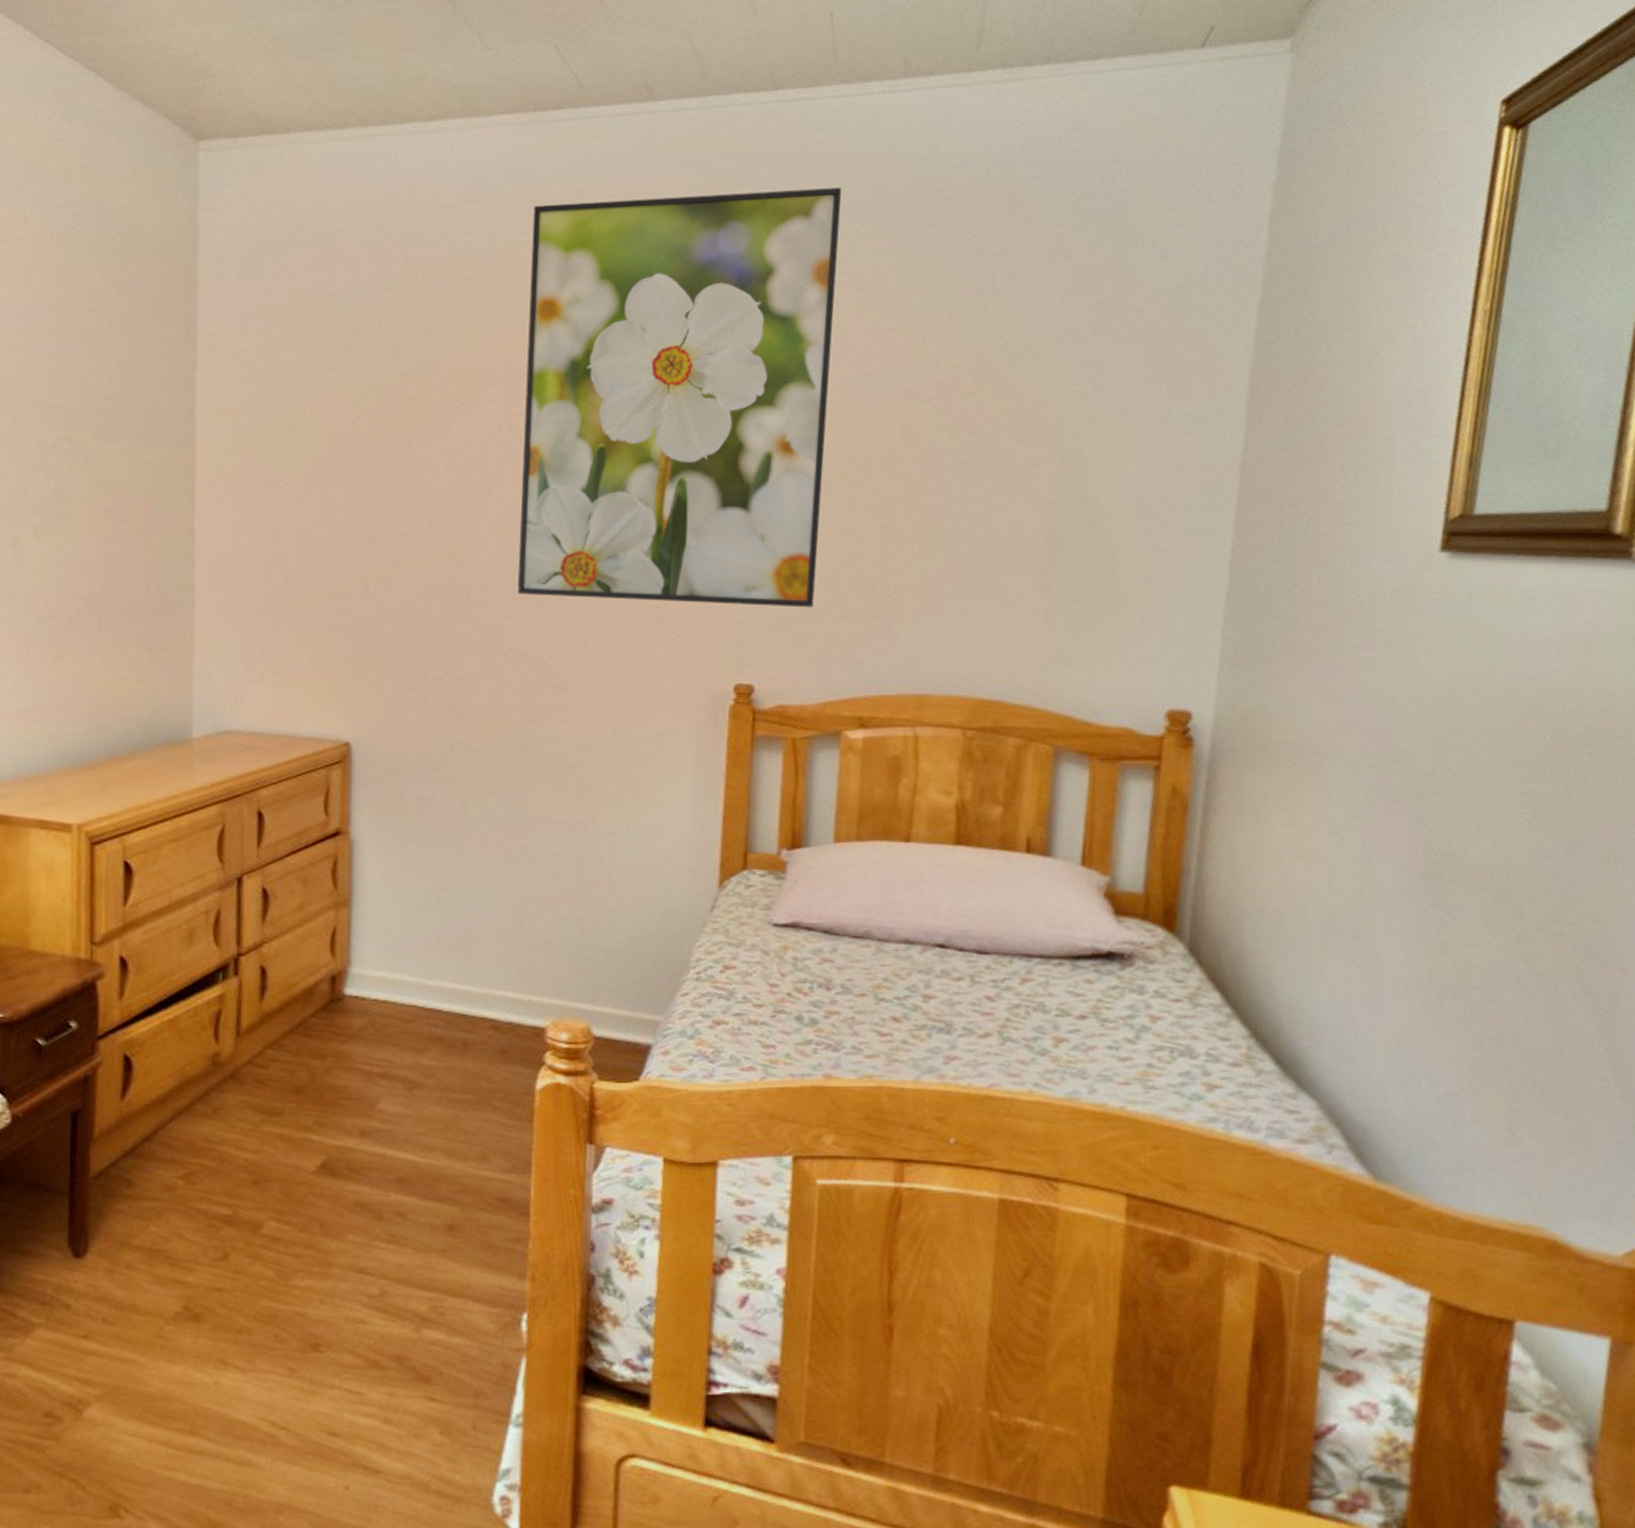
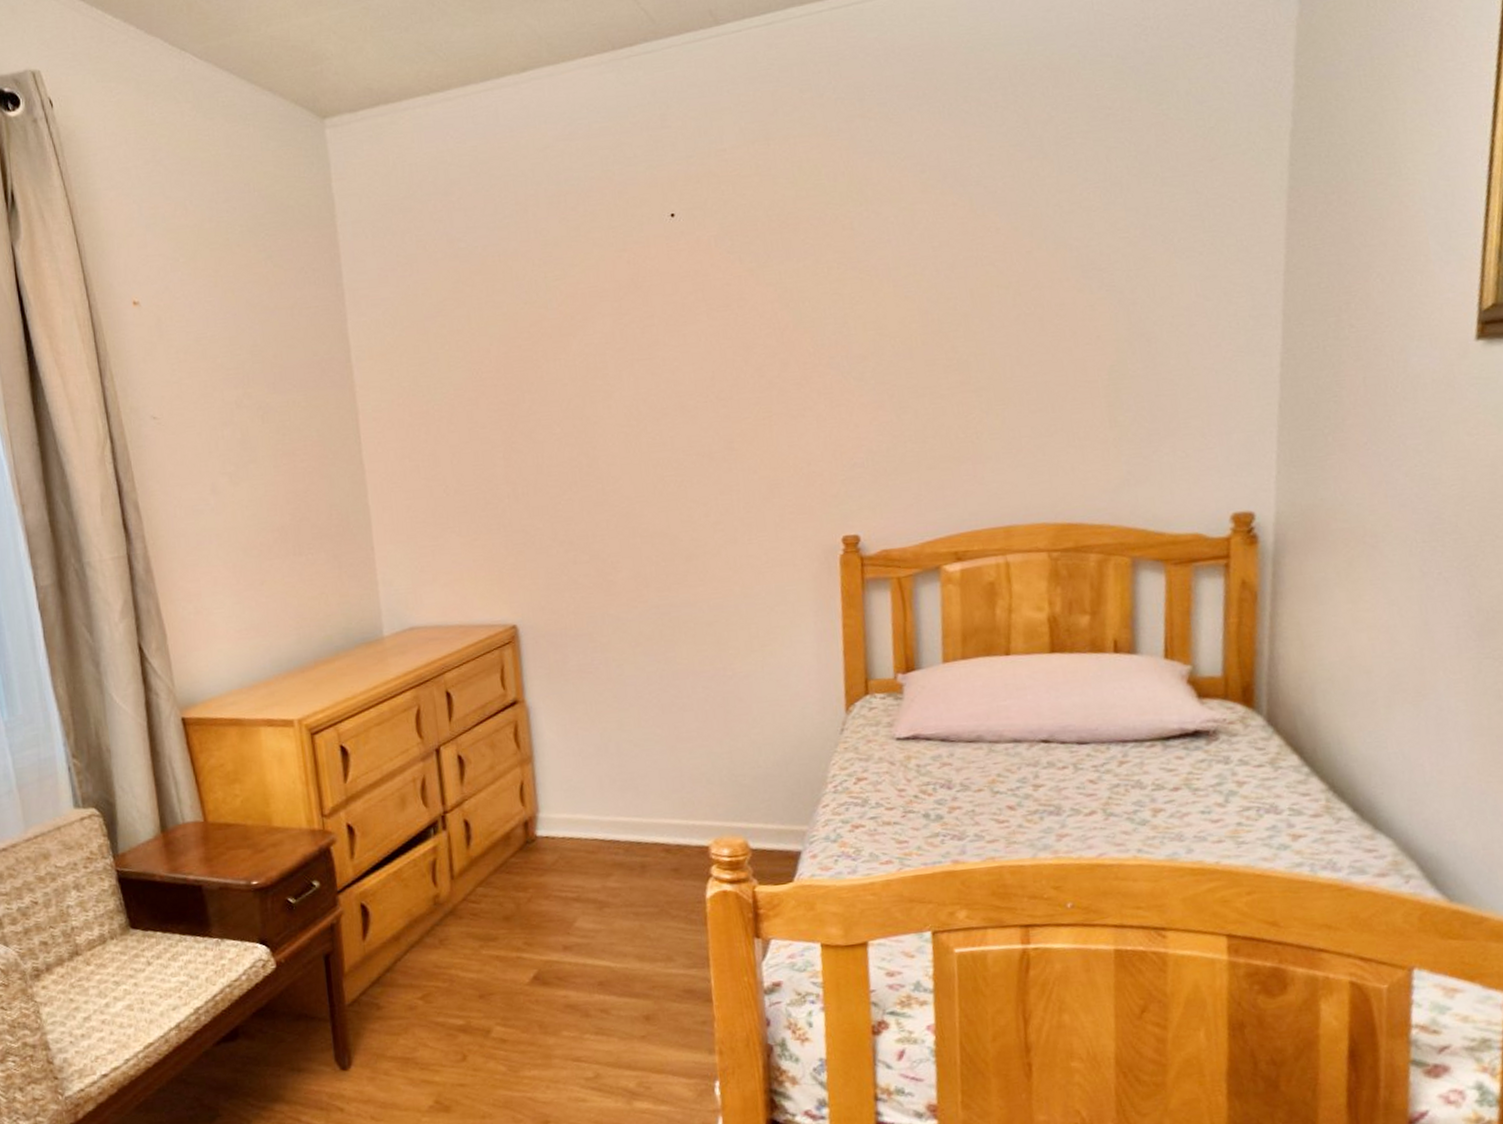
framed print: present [517,187,842,608] -> none [622,81,906,481]

